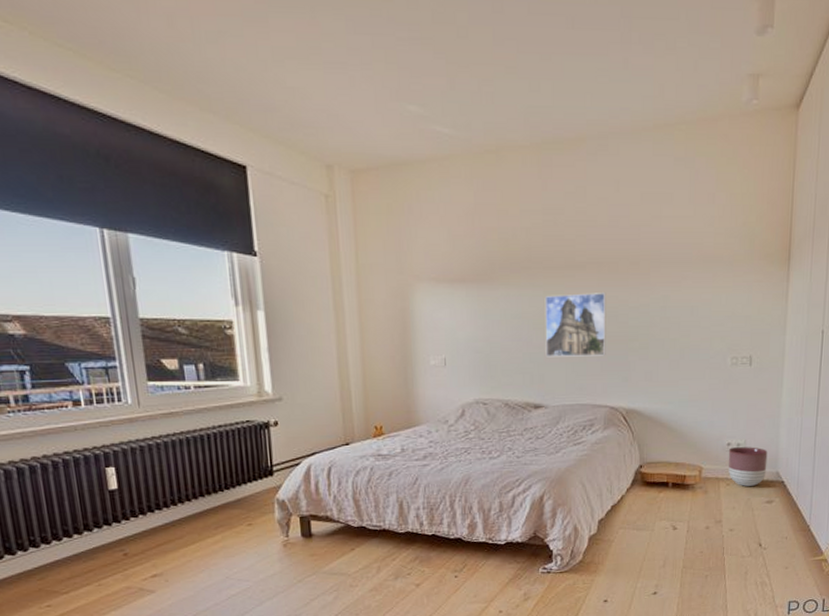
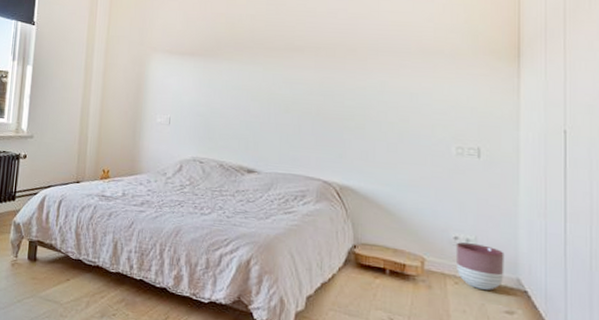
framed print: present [545,293,606,357] -> none [261,72,323,131]

